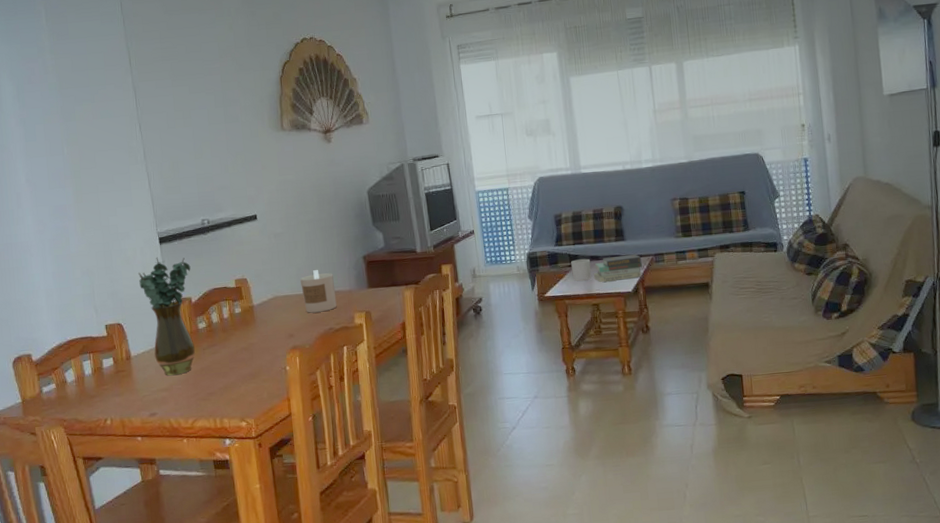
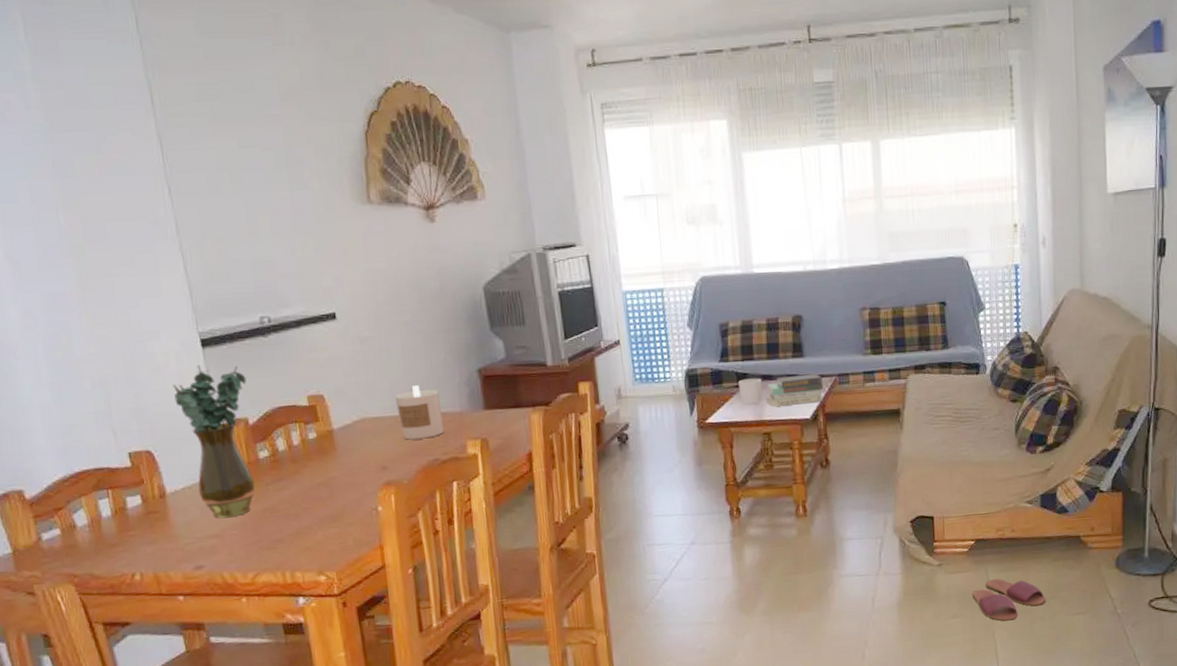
slippers: none [780,429,847,468] -> present [972,578,1045,621]

